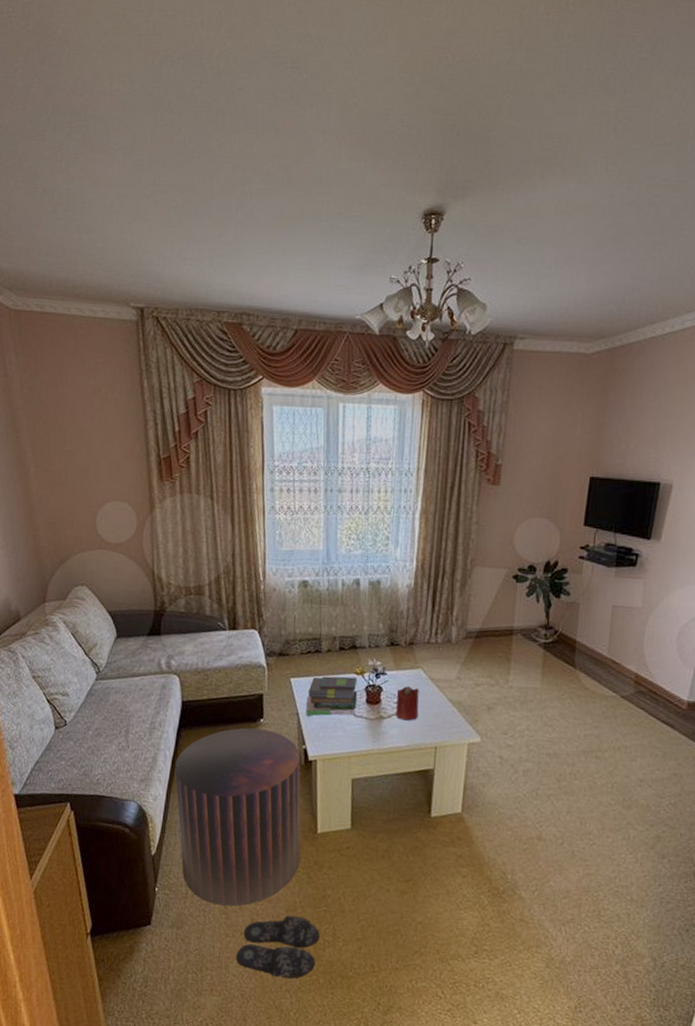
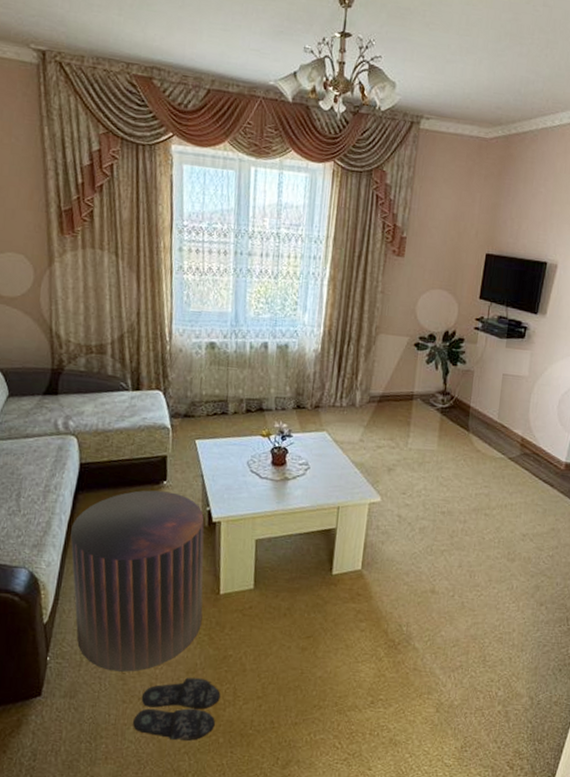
books: present [306,676,358,717] -> none [210,438,264,478]
candle: present [396,686,419,721] -> none [300,448,324,482]

